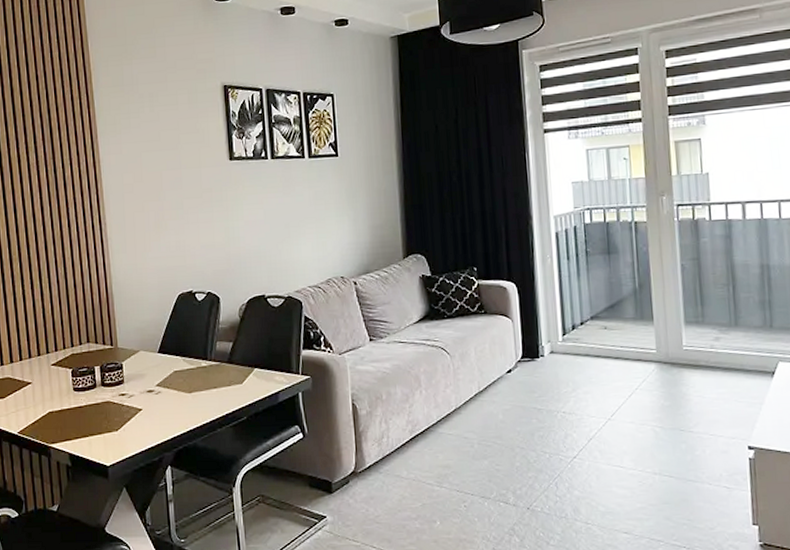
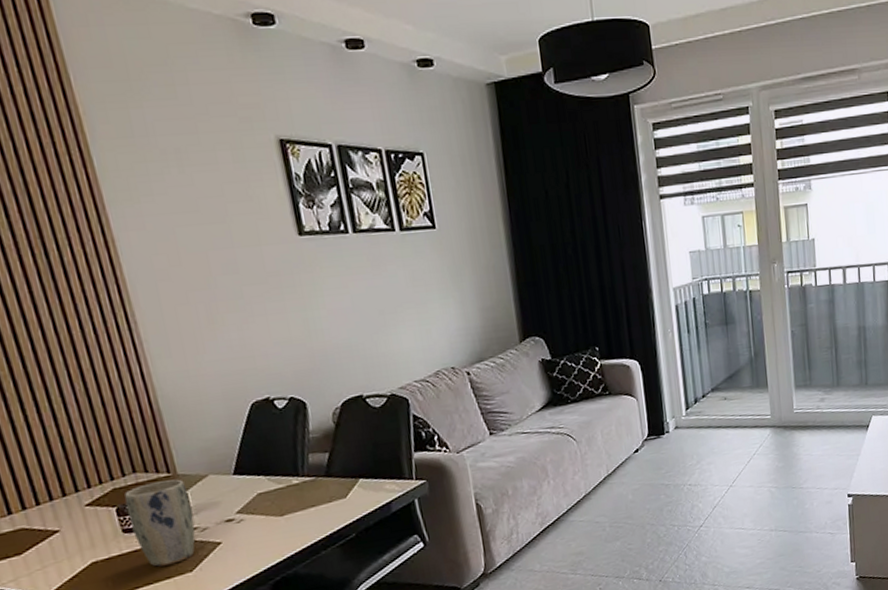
plant pot: none [78,351,125,423] -> present [124,479,196,567]

